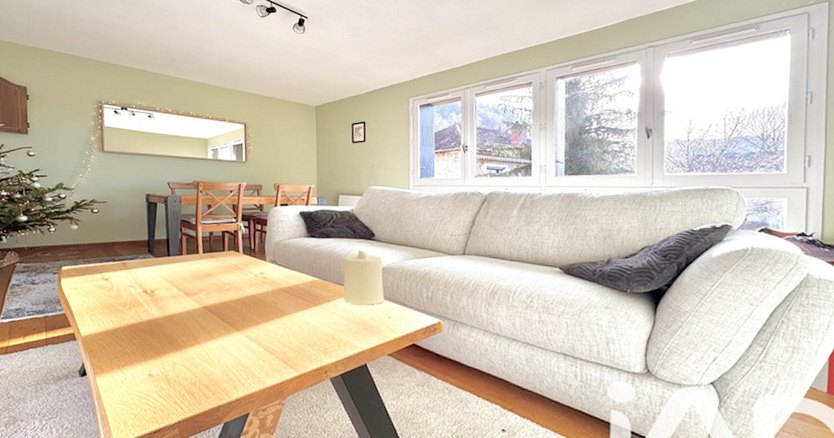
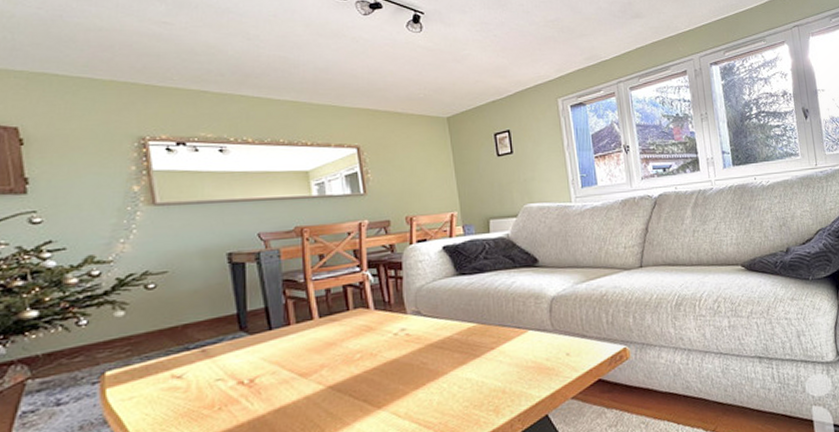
candle: present [343,249,384,306] -> none [504,280,559,348]

